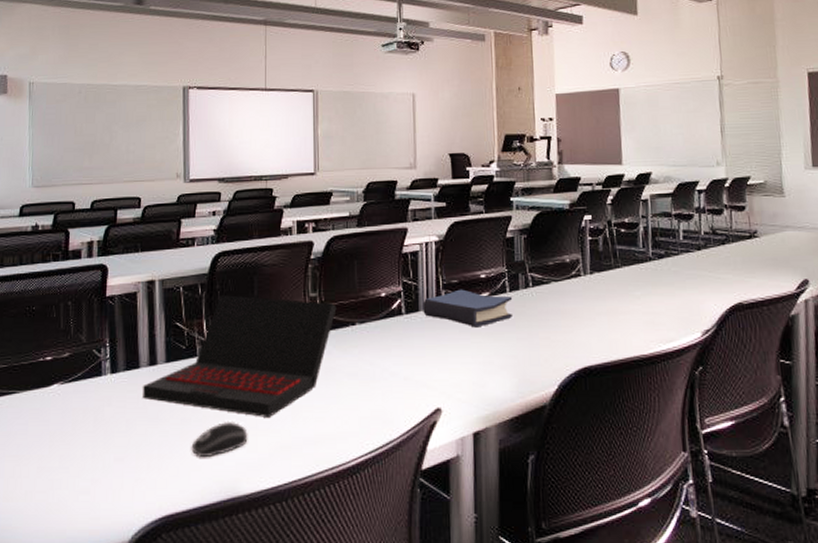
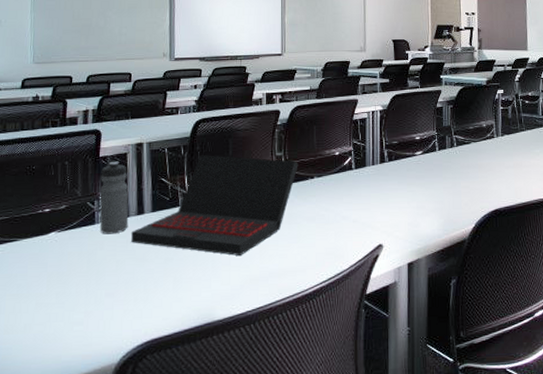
water bottle: none [107,301,140,388] -> present [99,161,129,234]
computer mouse: present [191,420,248,458] -> none [173,259,222,291]
hardback book: present [423,289,513,328] -> none [369,148,441,179]

